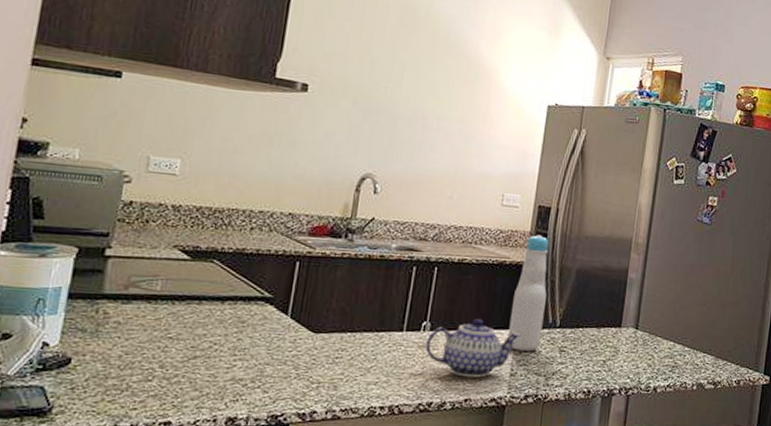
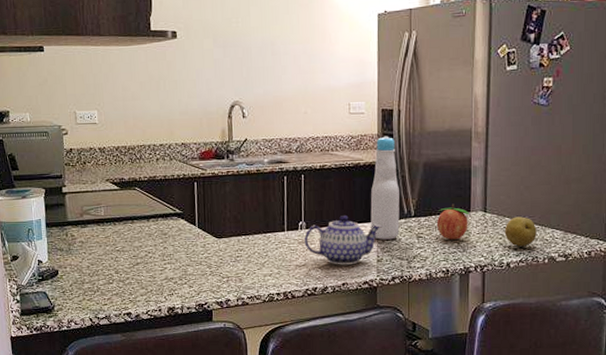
fruit: none [582,316,620,357] -> present [436,203,469,240]
fruit: none [654,337,688,370] -> present [504,216,537,247]

